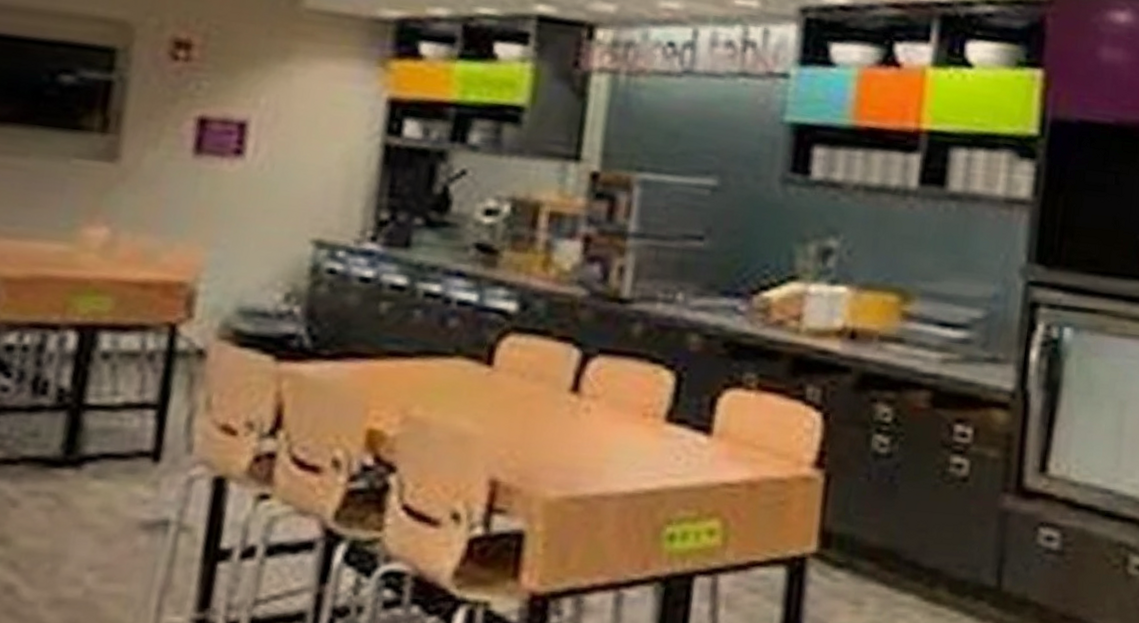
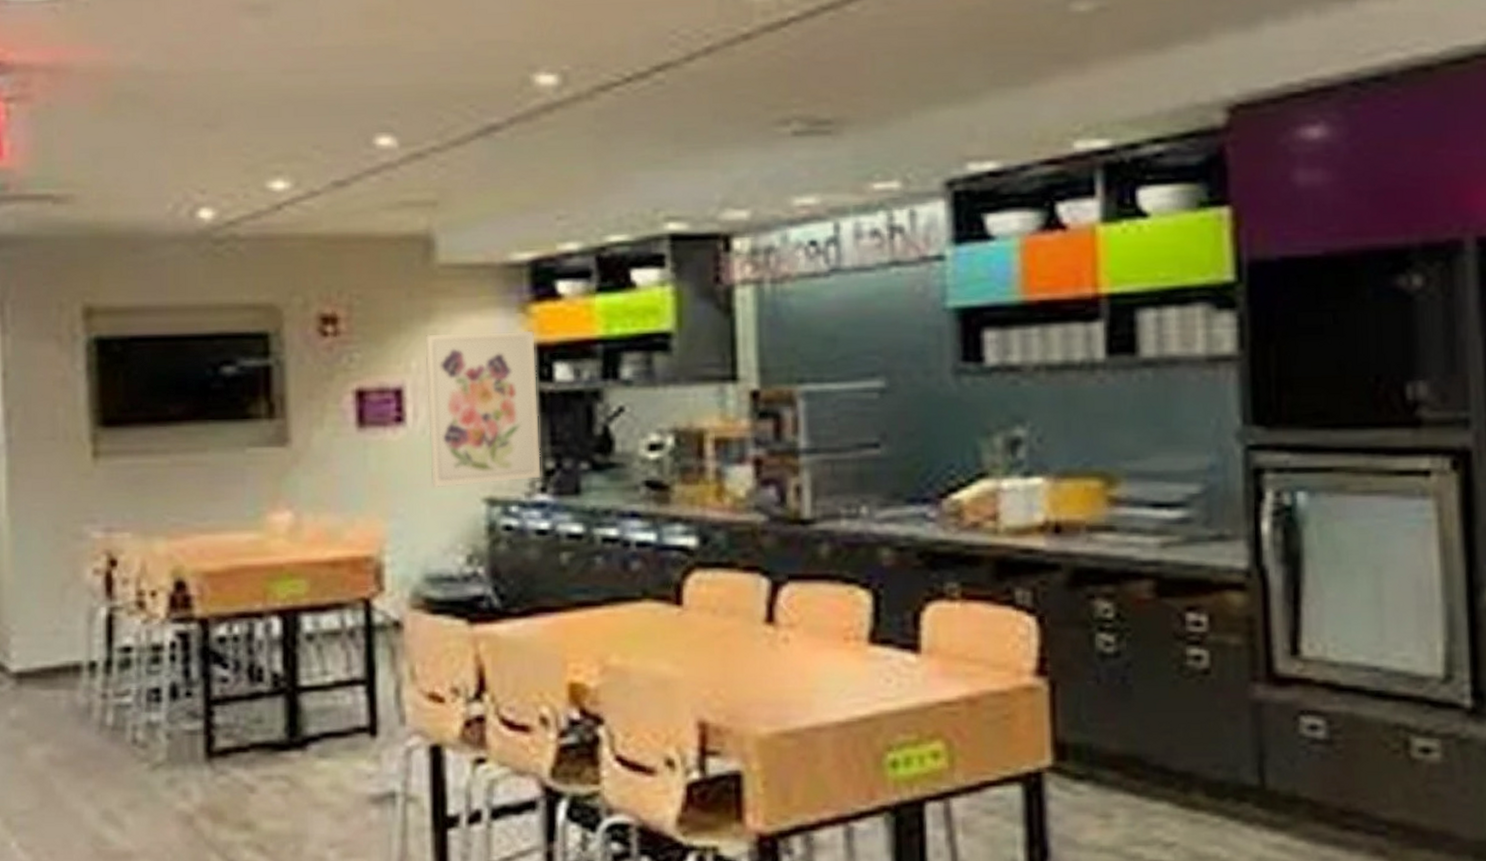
wall art: none [260,73,391,229] -> present [424,330,542,488]

